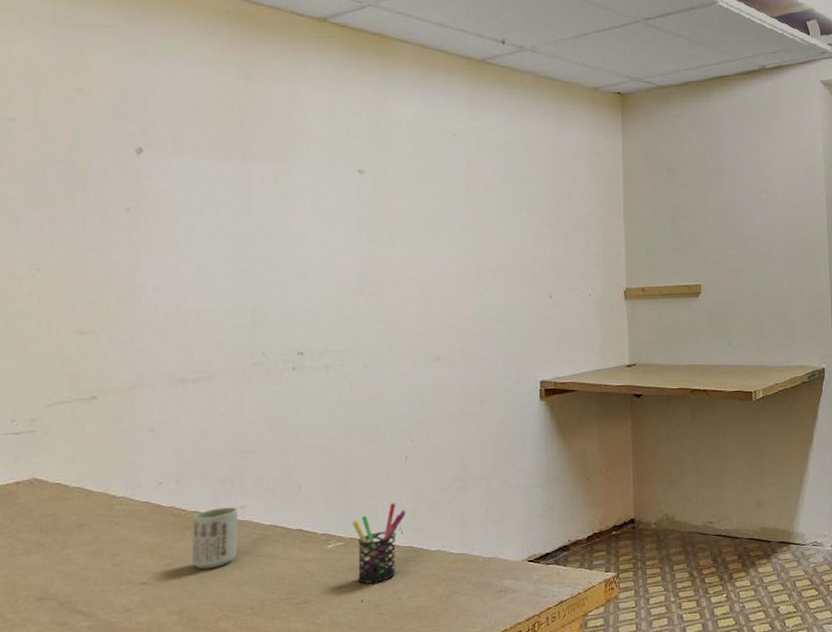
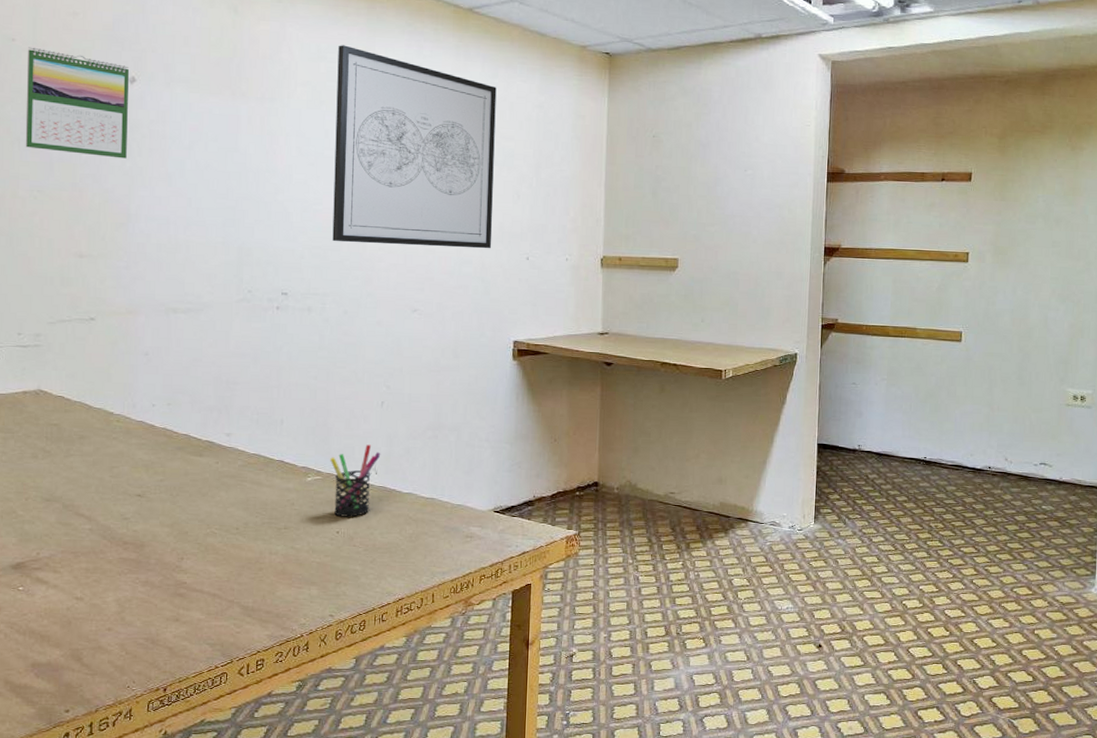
calendar: none [24,125,136,230] -> present [25,47,129,159]
cup: present [191,507,238,569] -> none [182,433,224,489]
wall art: none [350,102,514,296] -> present [332,45,497,249]

